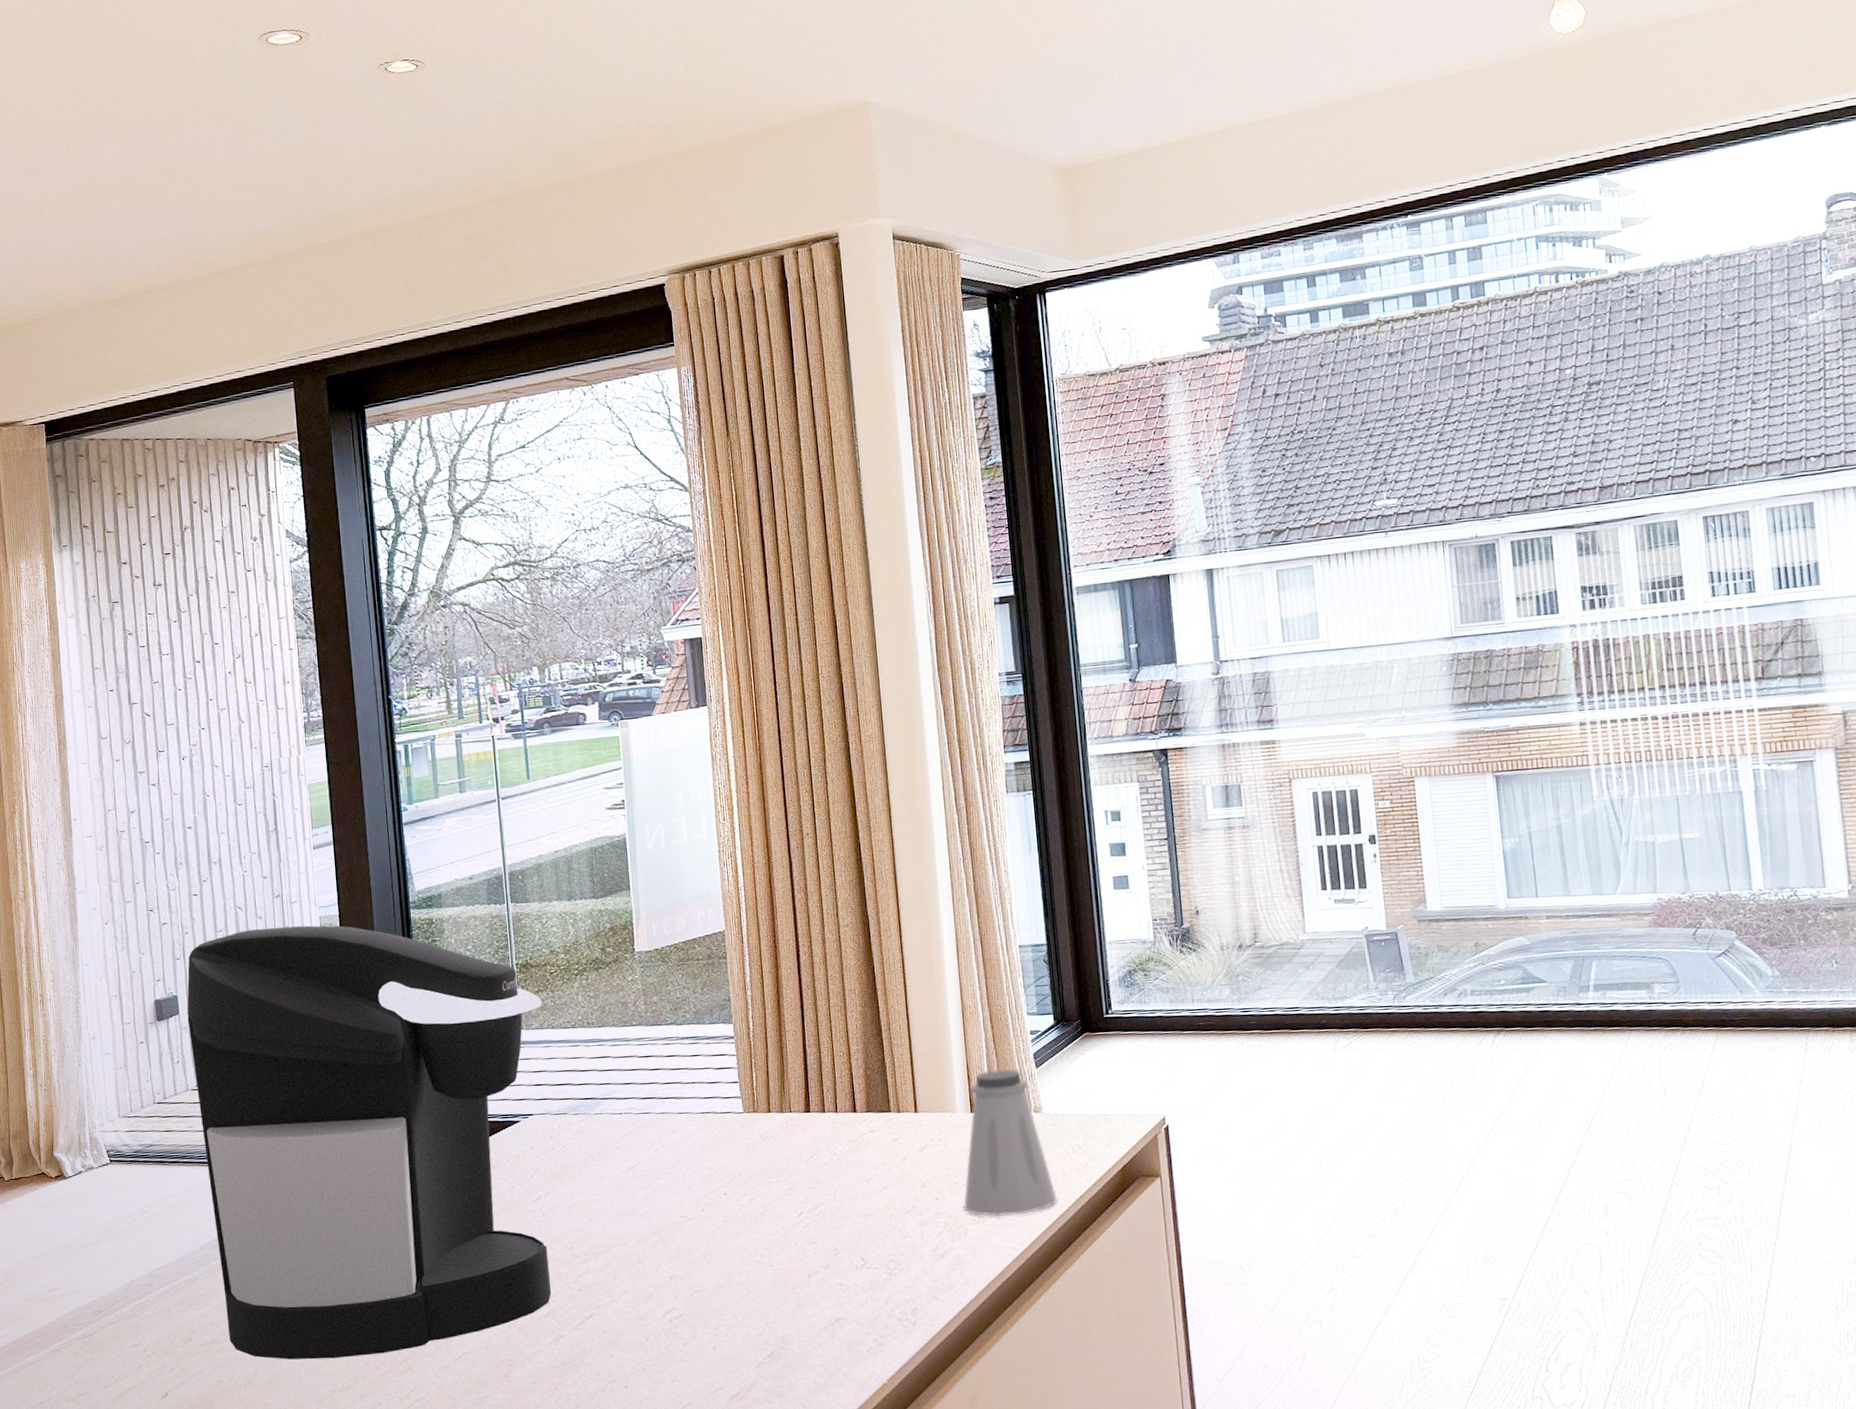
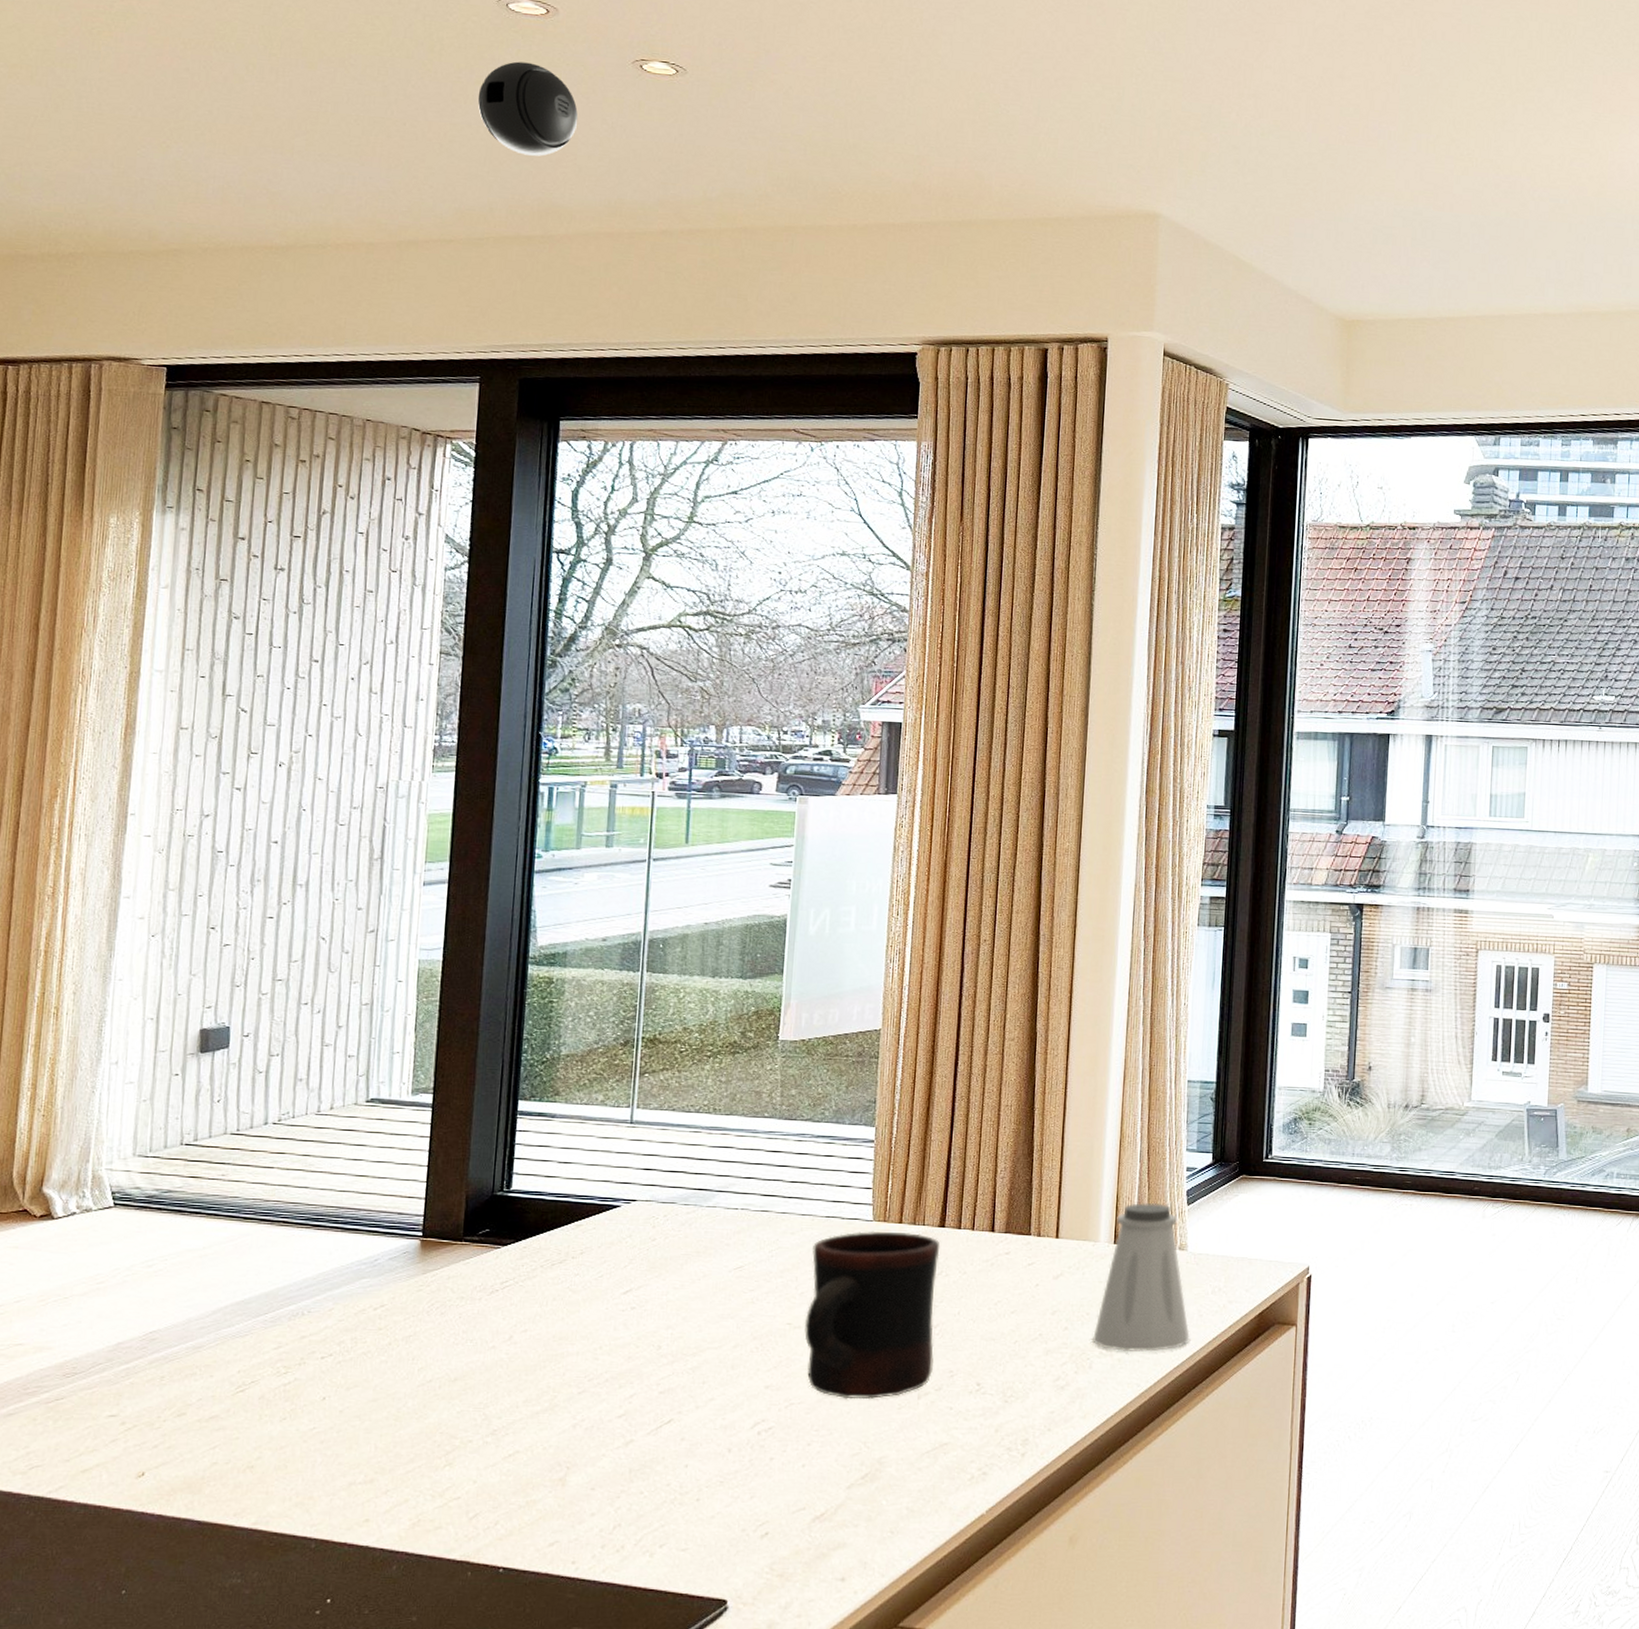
coffee maker: present [187,925,552,1360] -> none [233,963,666,1447]
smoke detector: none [255,87,341,173] -> present [477,61,578,157]
mug: none [693,1120,819,1283] -> present [805,1231,940,1399]

